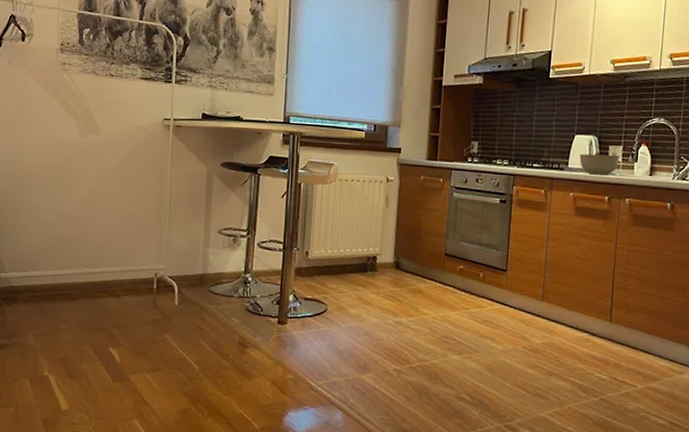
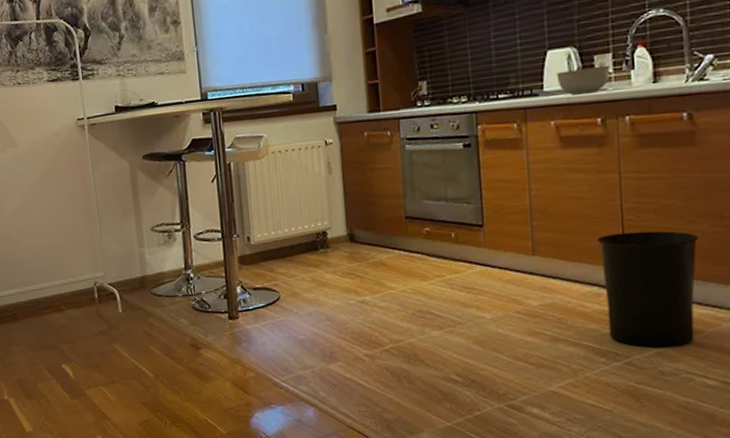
waste bin: none [591,291,667,390] -> present [597,230,699,348]

